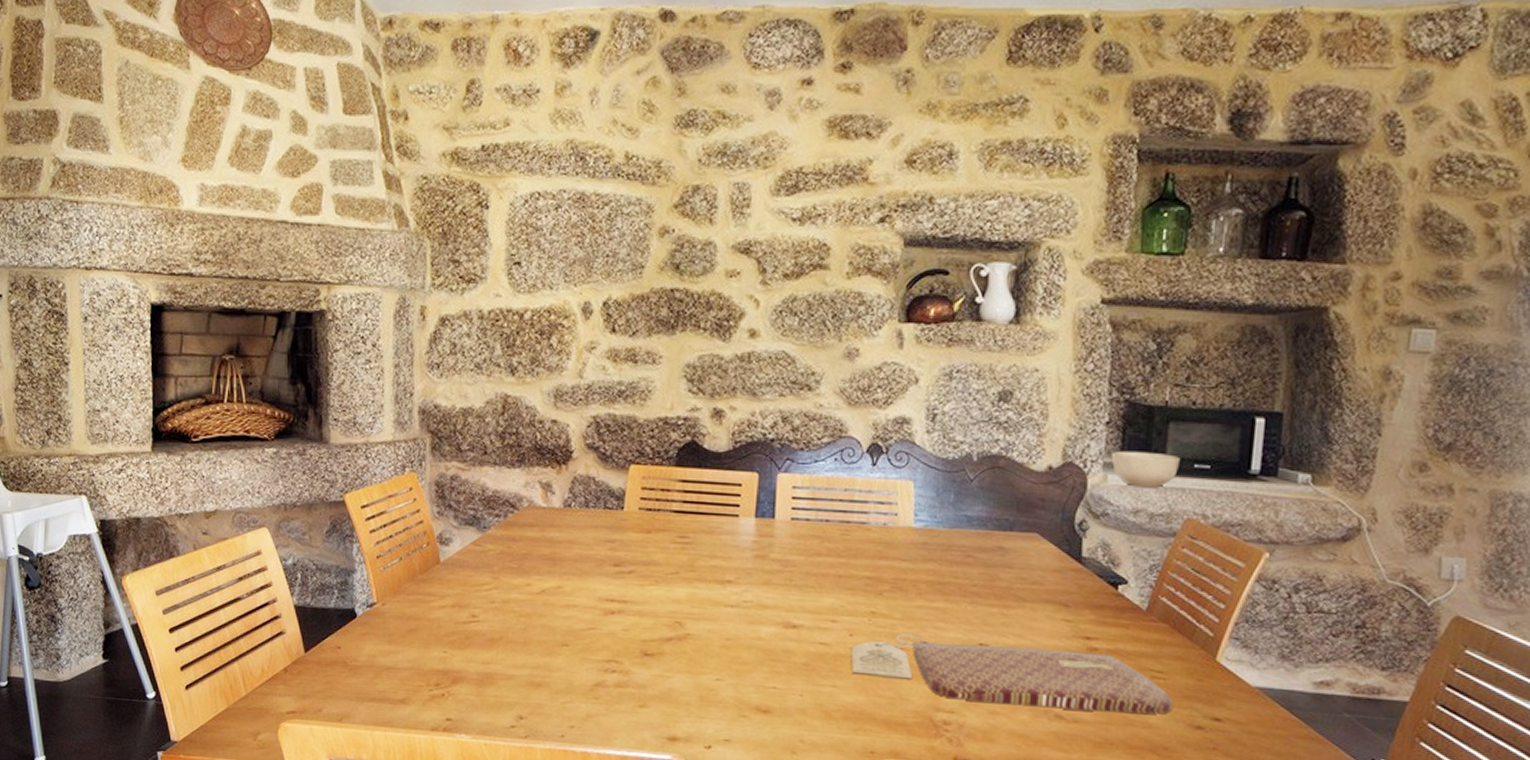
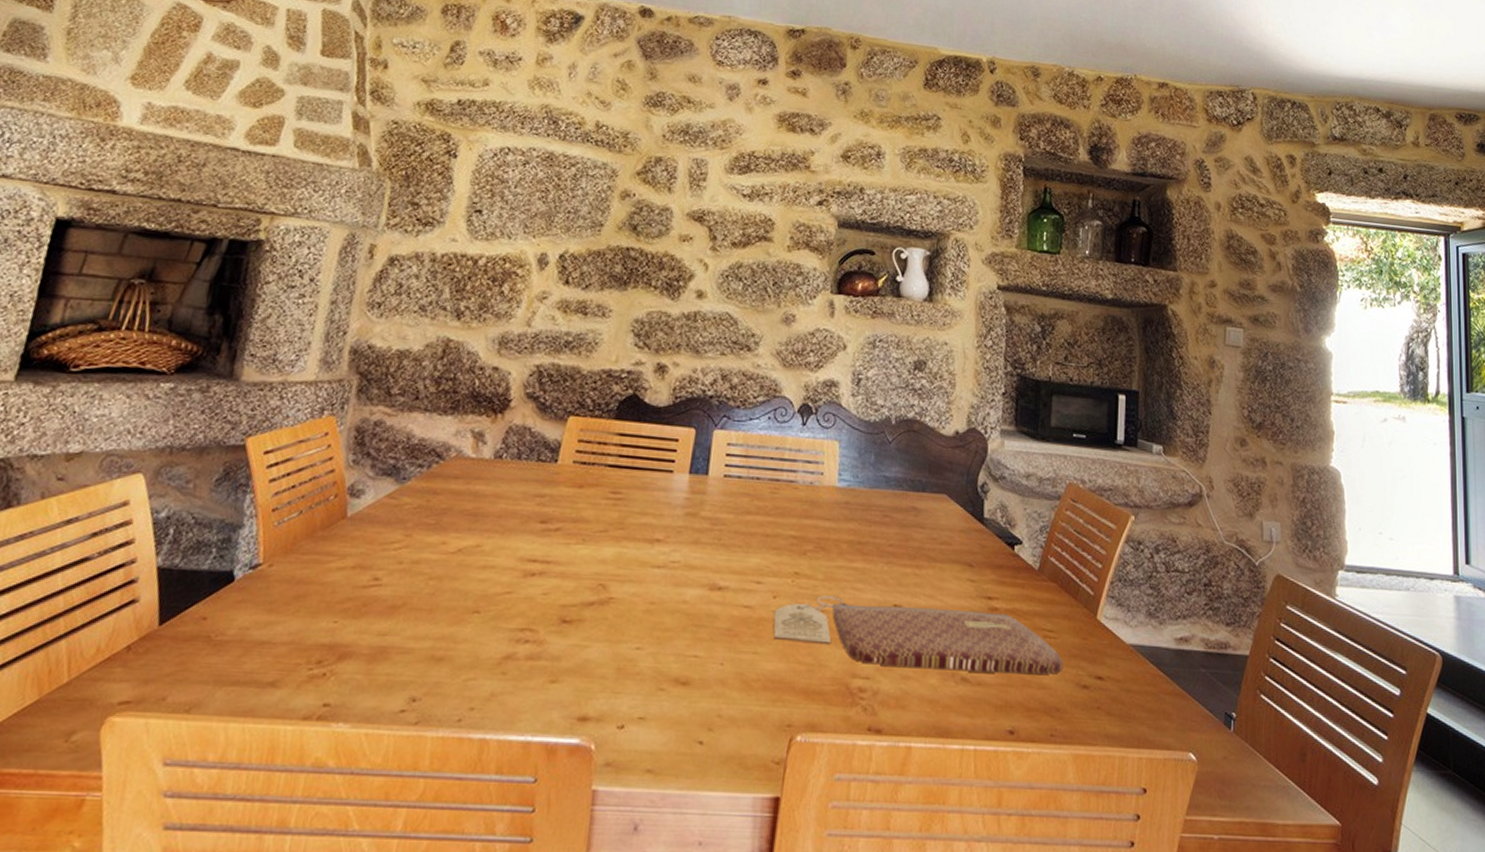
bowl: present [1111,450,1181,488] -> none [1007,419,1063,455]

